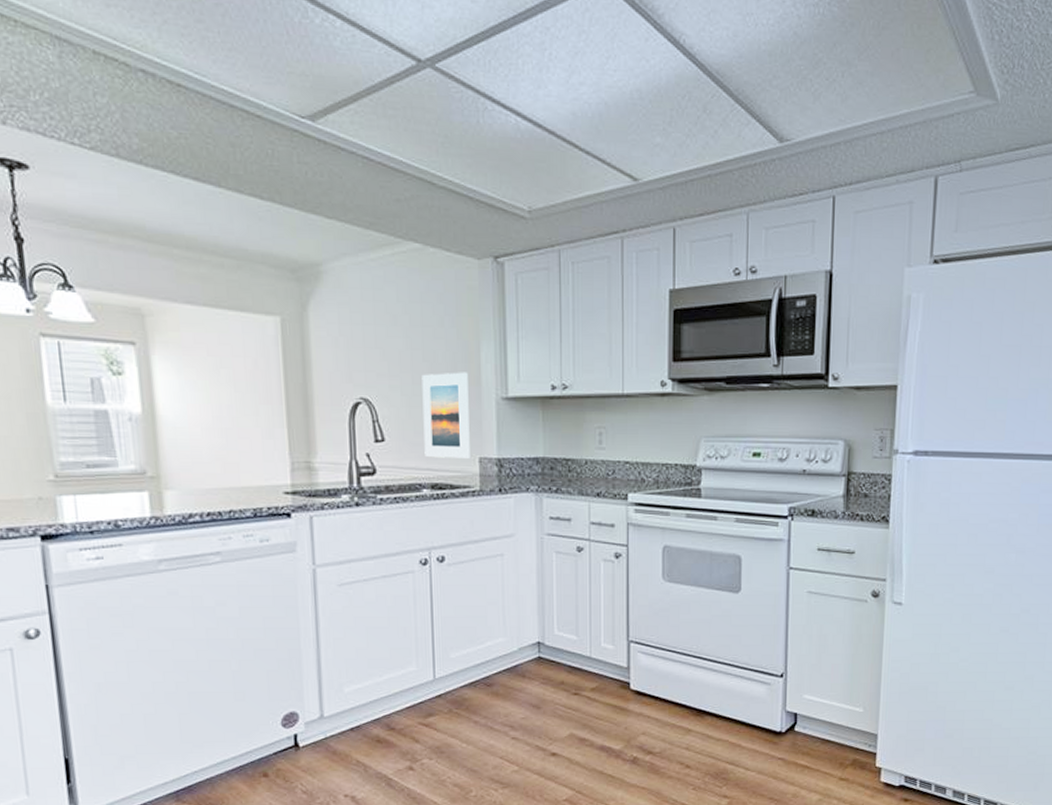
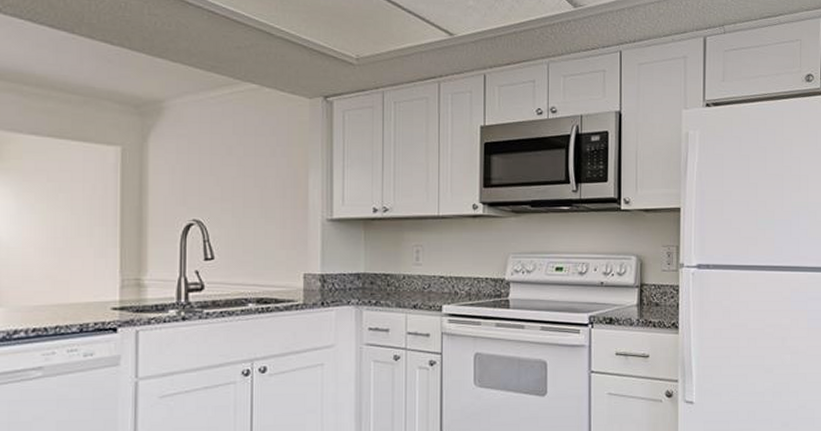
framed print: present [422,372,470,458] -> none [252,196,296,274]

